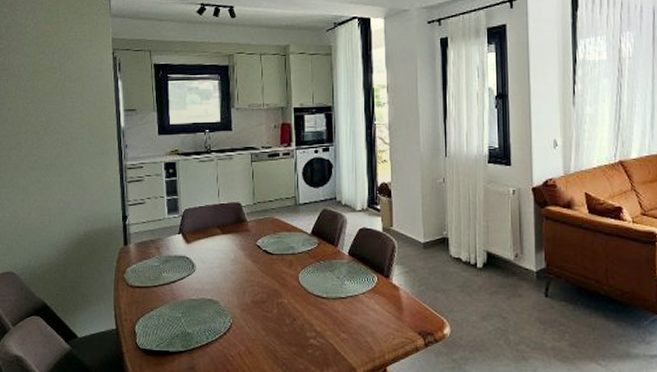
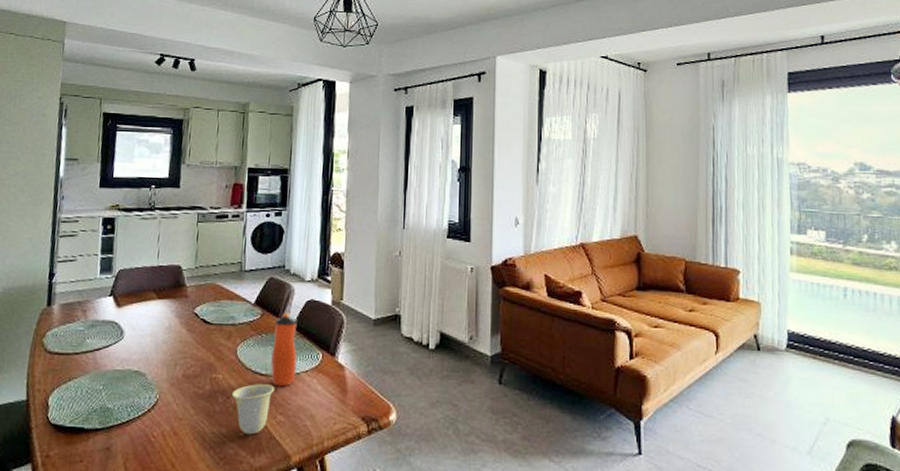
cup: none [298,306,336,351] -> present [232,384,275,435]
water bottle: none [331,240,354,308] -> present [270,312,298,387]

